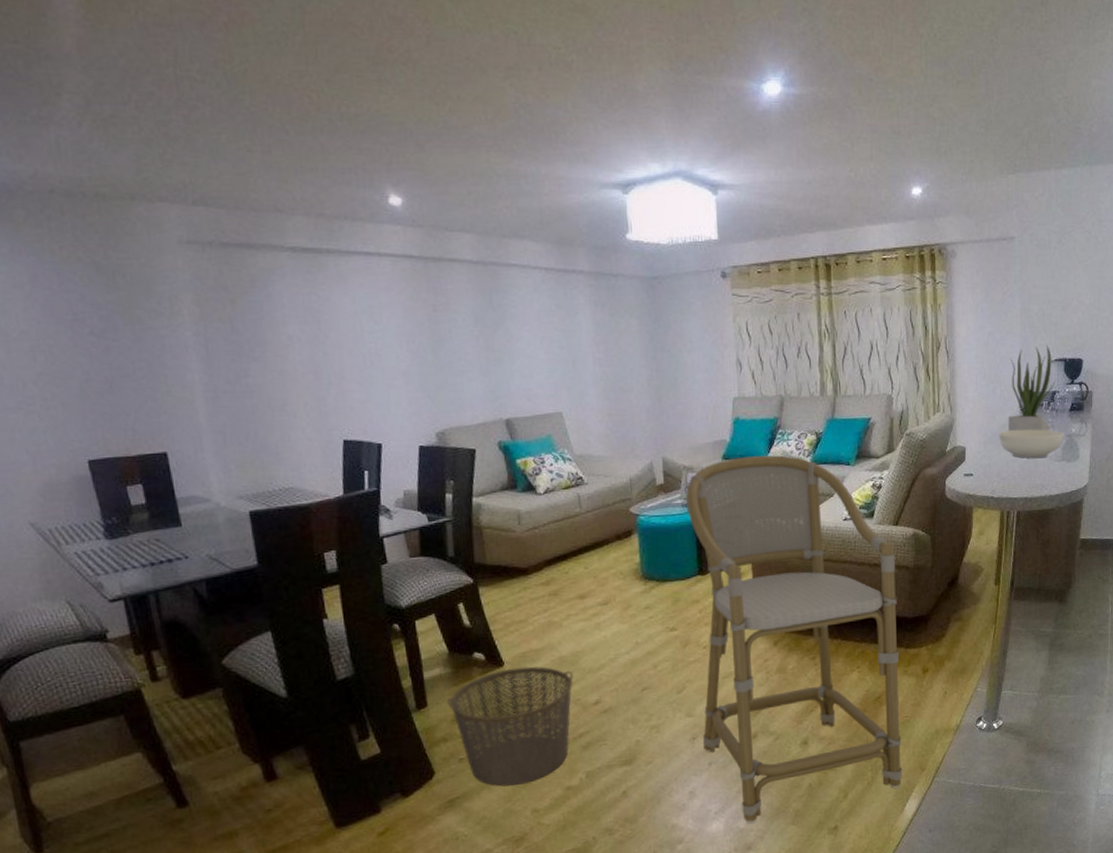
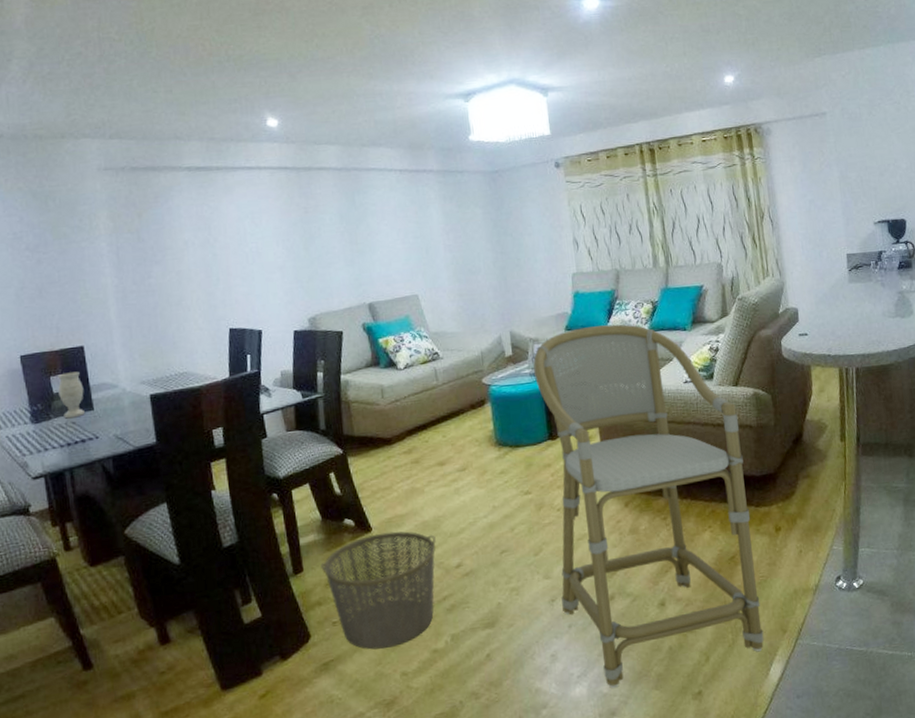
vase: none [135,481,171,535] -> present [57,371,85,419]
bowl: present [998,429,1065,458] -> none [828,287,896,316]
potted plant: present [1008,345,1055,432] -> none [834,209,881,292]

